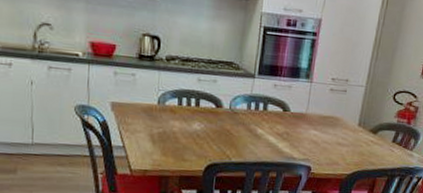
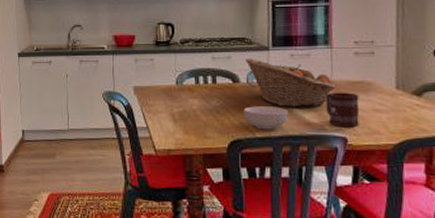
cereal bowl: none [222,132,265,156] -> present [243,106,289,130]
fruit basket: none [230,83,309,137] -> present [245,57,336,107]
mug: none [297,124,327,158] -> present [325,92,360,128]

